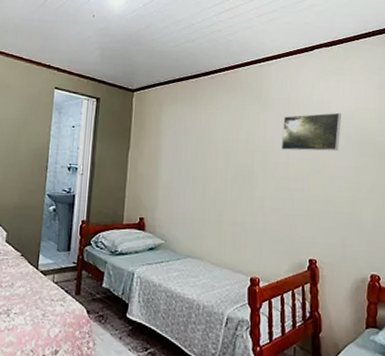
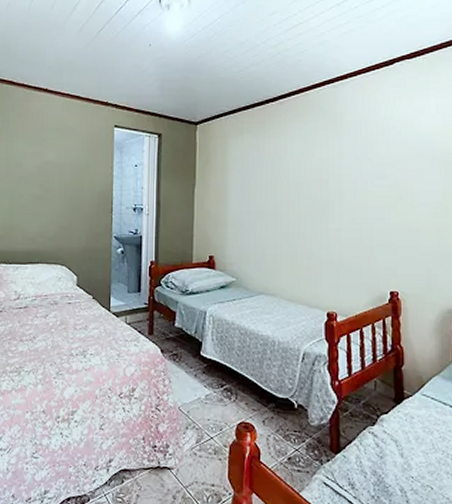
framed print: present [280,112,341,152] -> none [358,132,426,178]

